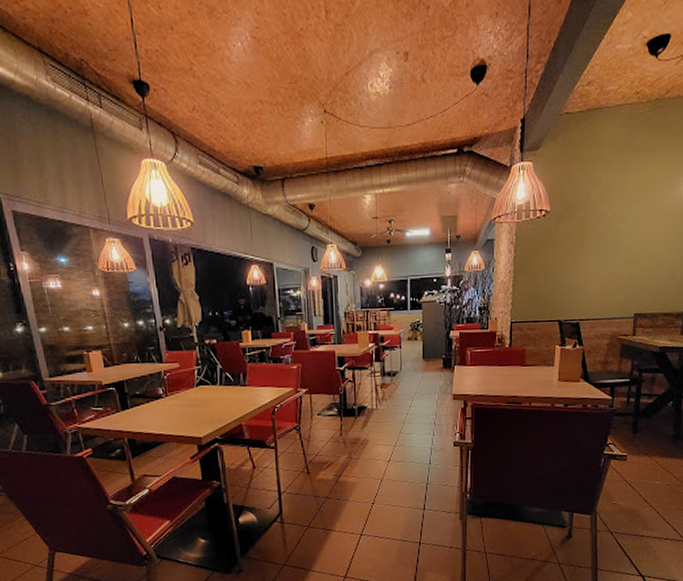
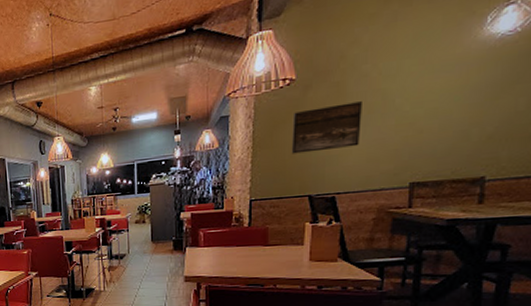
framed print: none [545,238,601,281] -> present [291,101,362,154]

